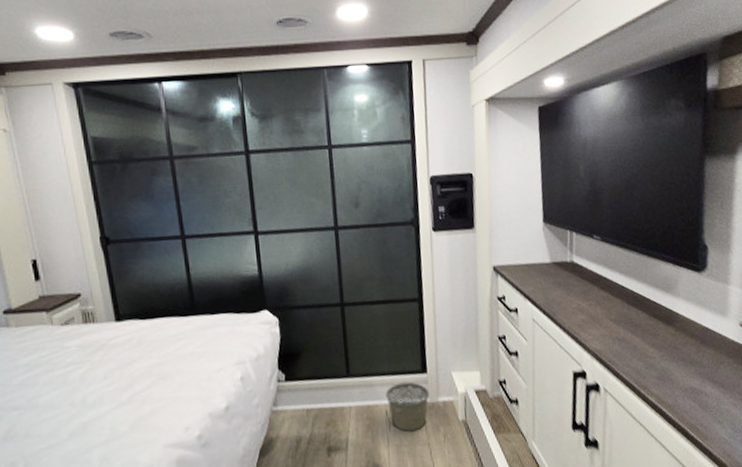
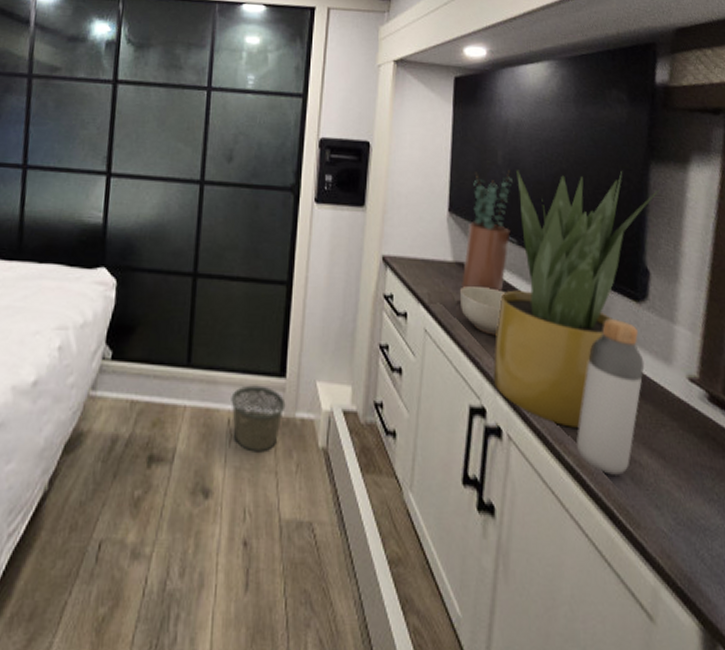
bowl: none [557,278,595,316] -> present [459,285,506,336]
vase: none [558,181,595,282] -> present [461,171,513,291]
planter: none [589,168,714,376] -> present [493,170,661,428]
bottle: none [657,288,706,405] -> present [576,319,645,475]

